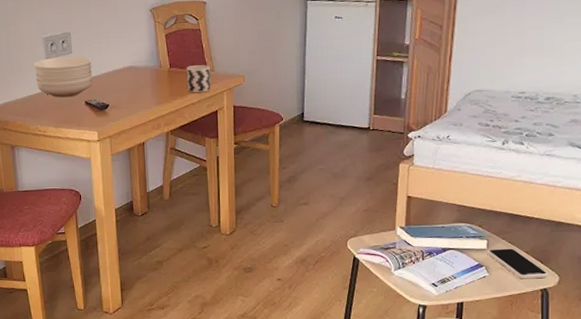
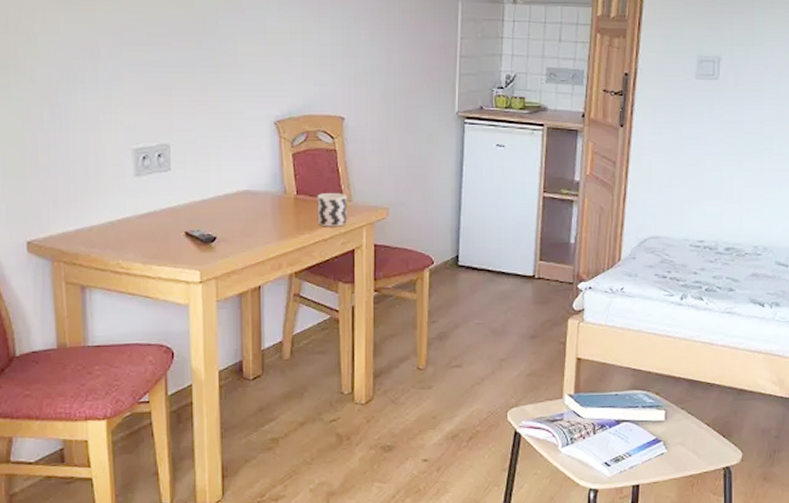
bowl: present [33,56,93,98] -> none [118,174,197,226]
smartphone: present [487,248,548,279] -> none [665,420,731,456]

